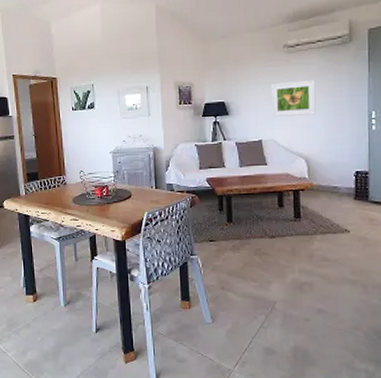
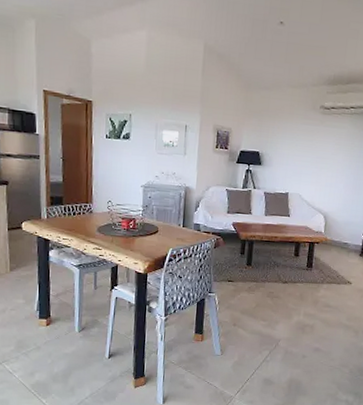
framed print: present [271,79,316,117] -> none [301,141,344,176]

